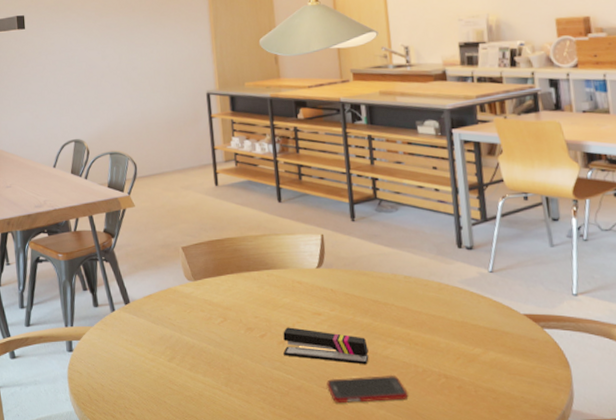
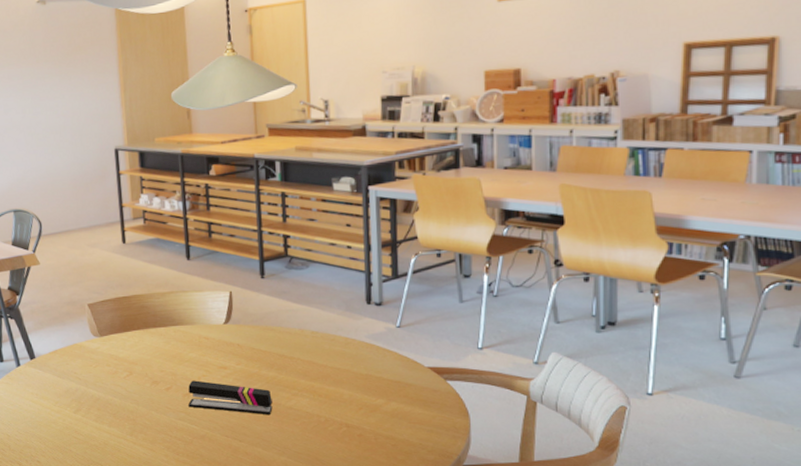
cell phone: present [327,376,409,404] -> none [230,425,310,451]

